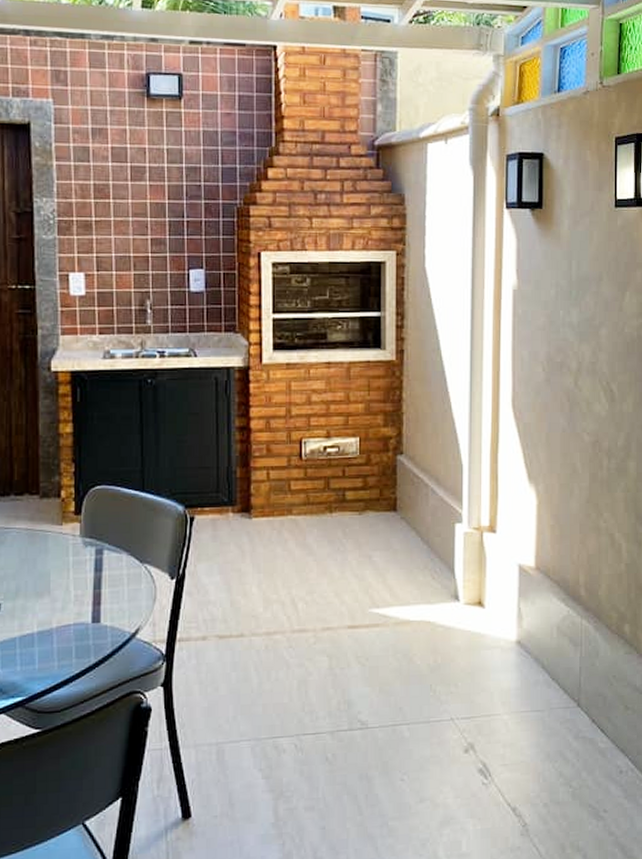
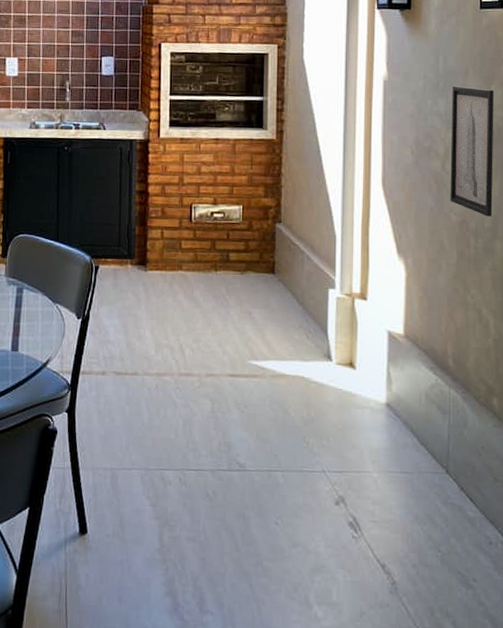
wall art: none [583,294,628,435] -> present [450,86,494,217]

